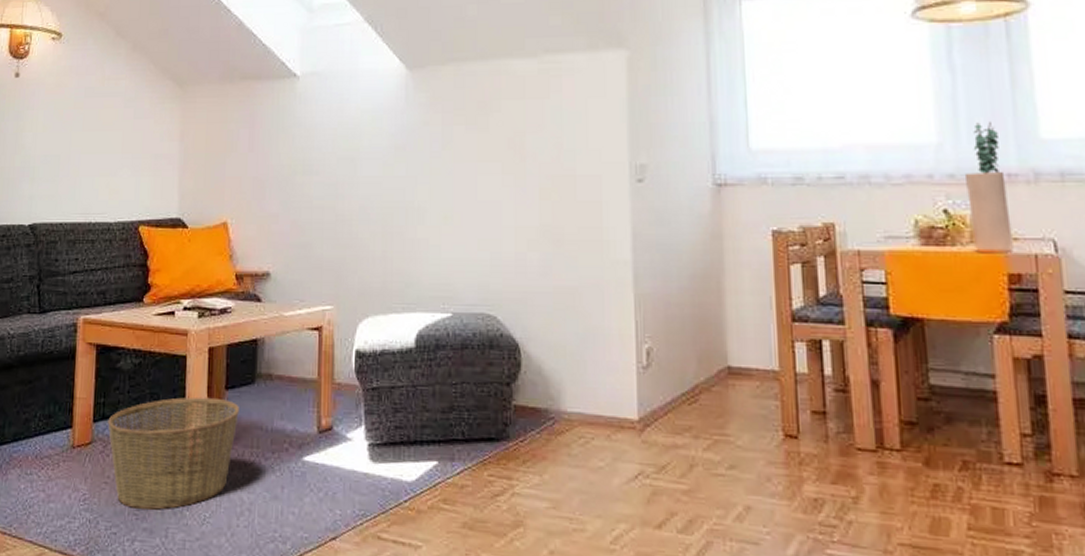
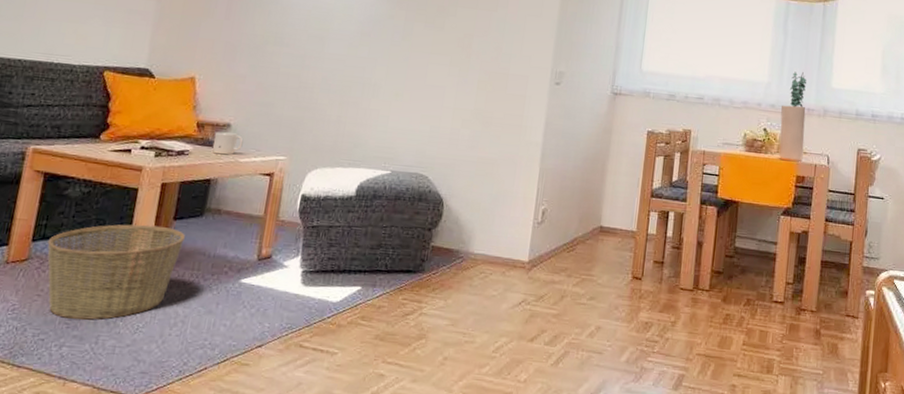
mug: none [254,283,285,309] -> present [212,131,244,155]

